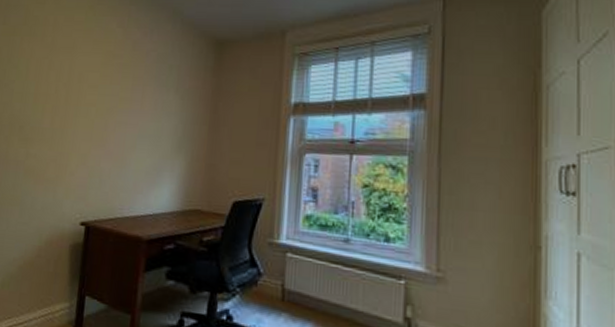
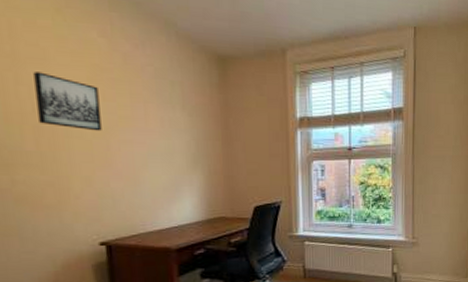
wall art: none [57,59,108,112] -> present [33,72,102,131]

